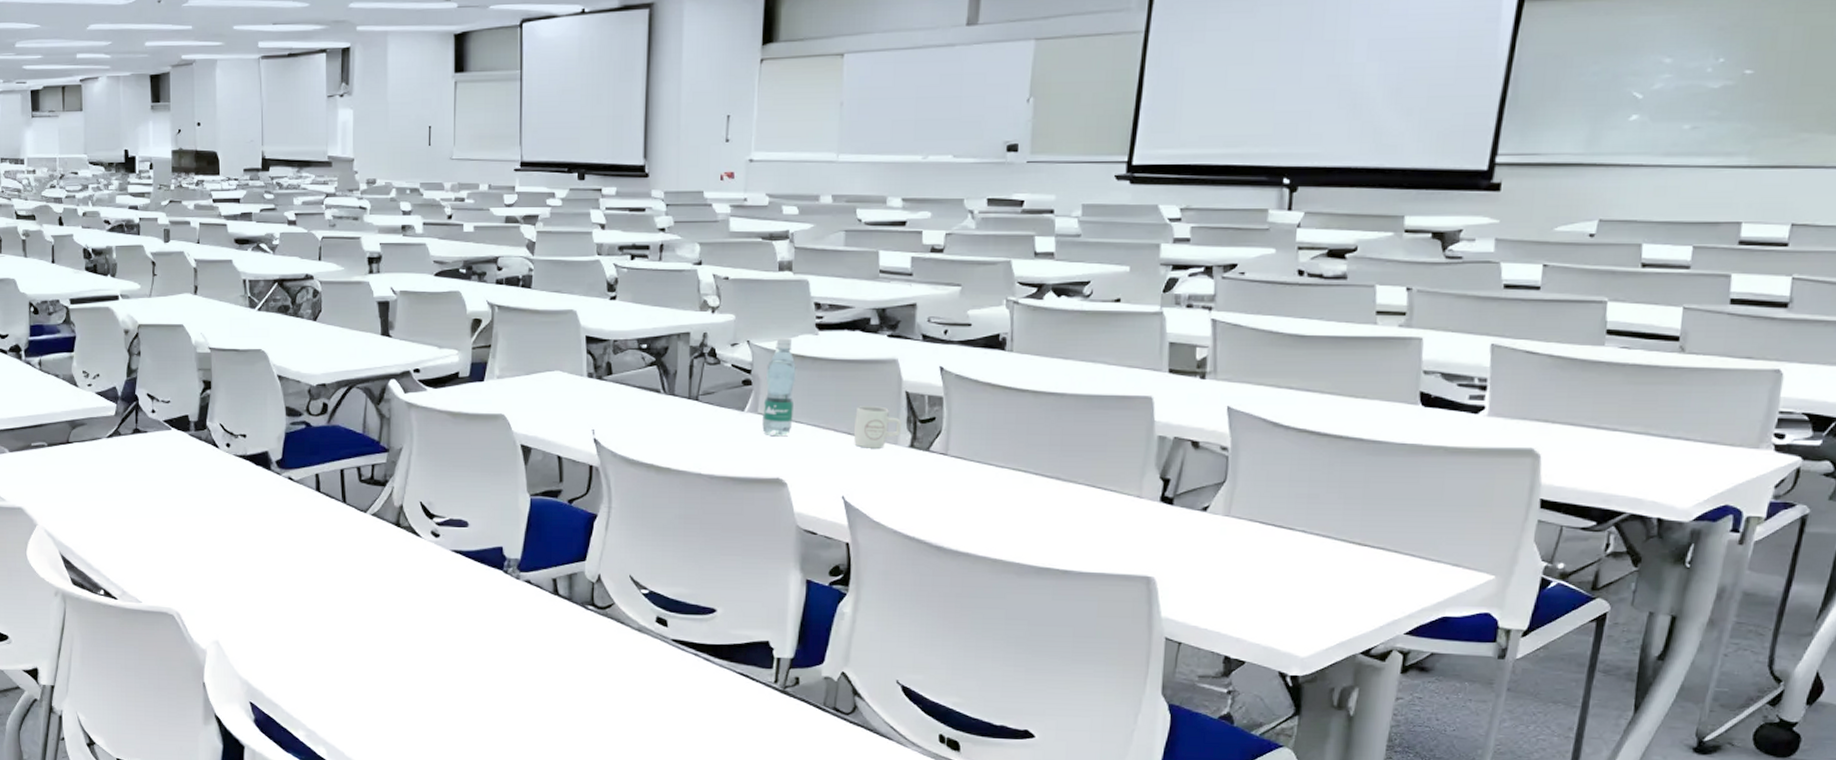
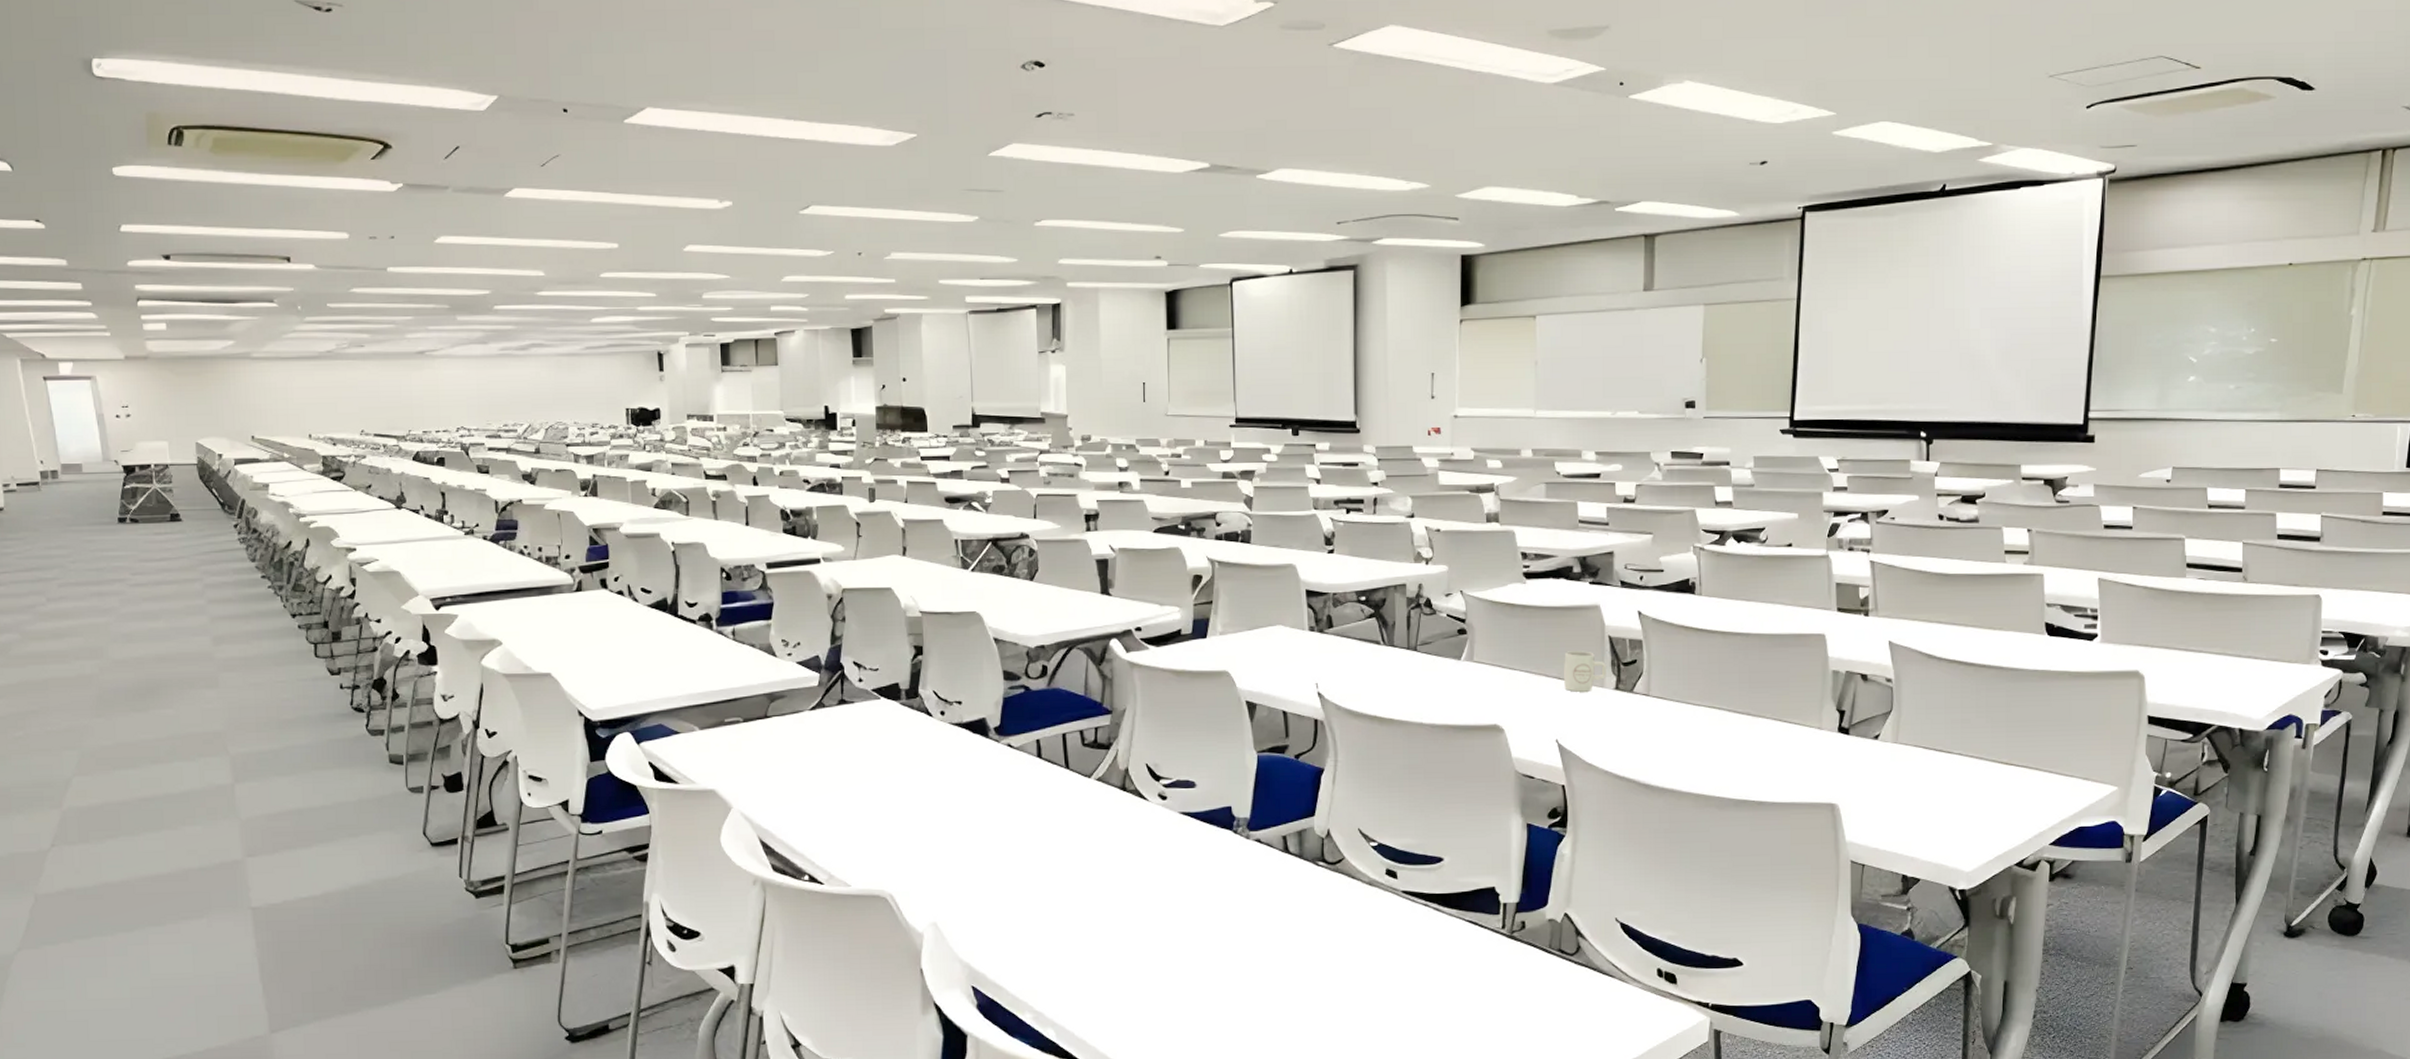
bottle: present [762,337,797,437] -> none [1478,586,1508,684]

